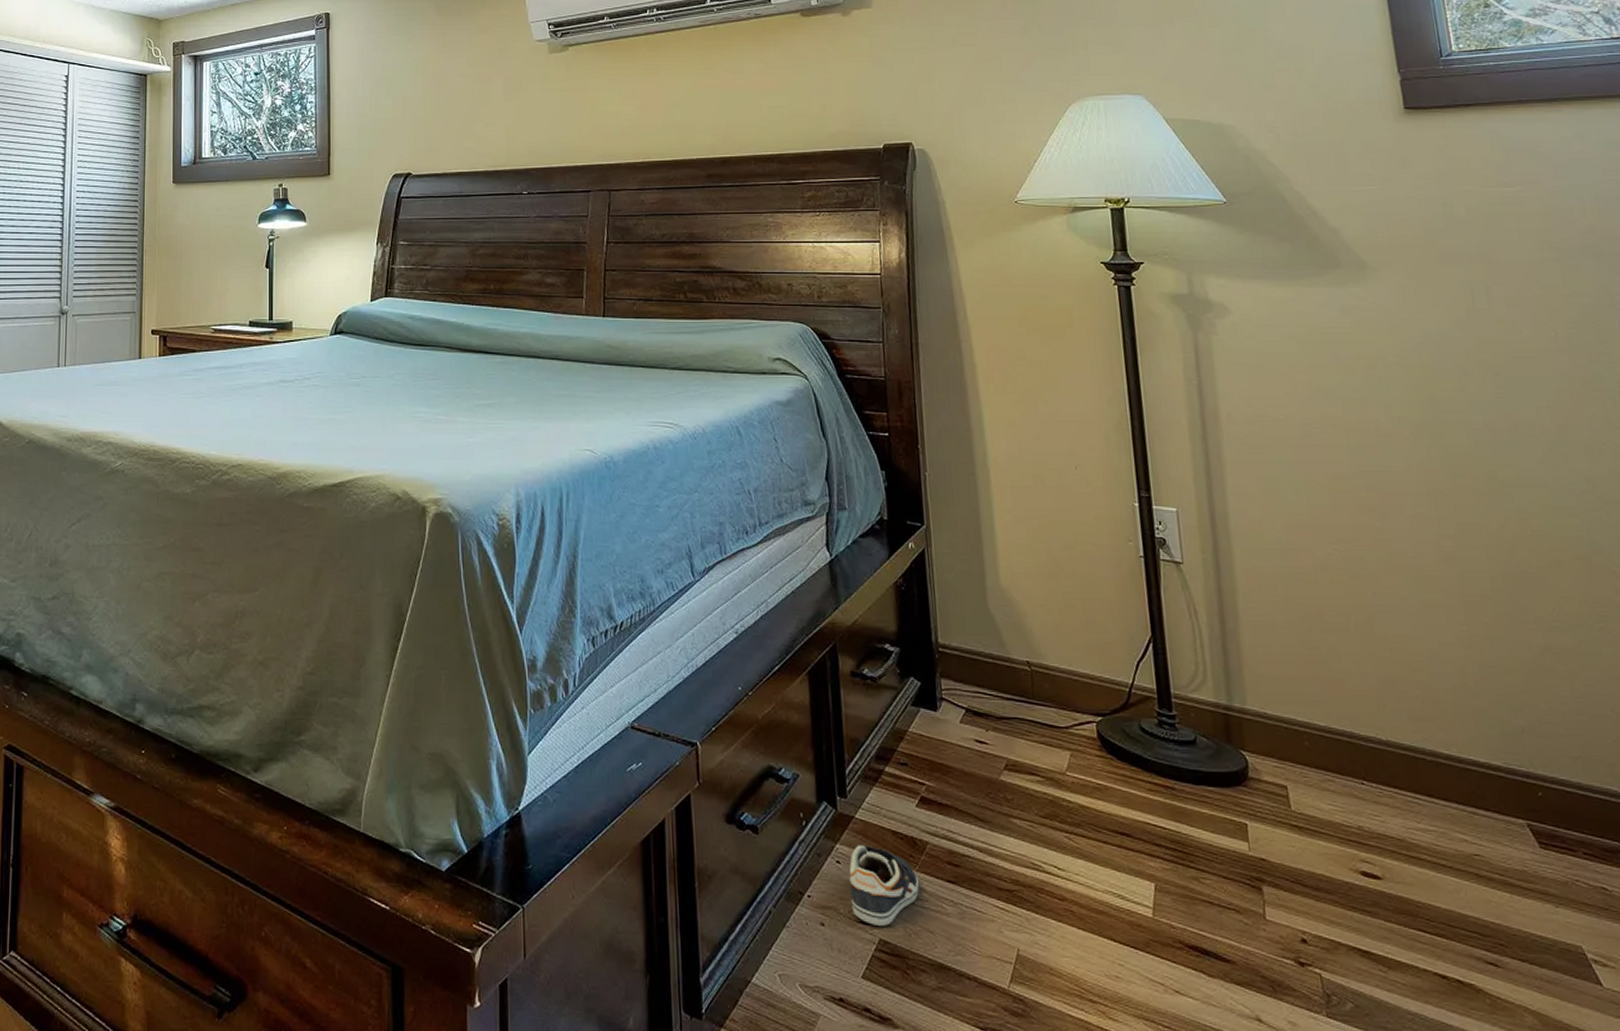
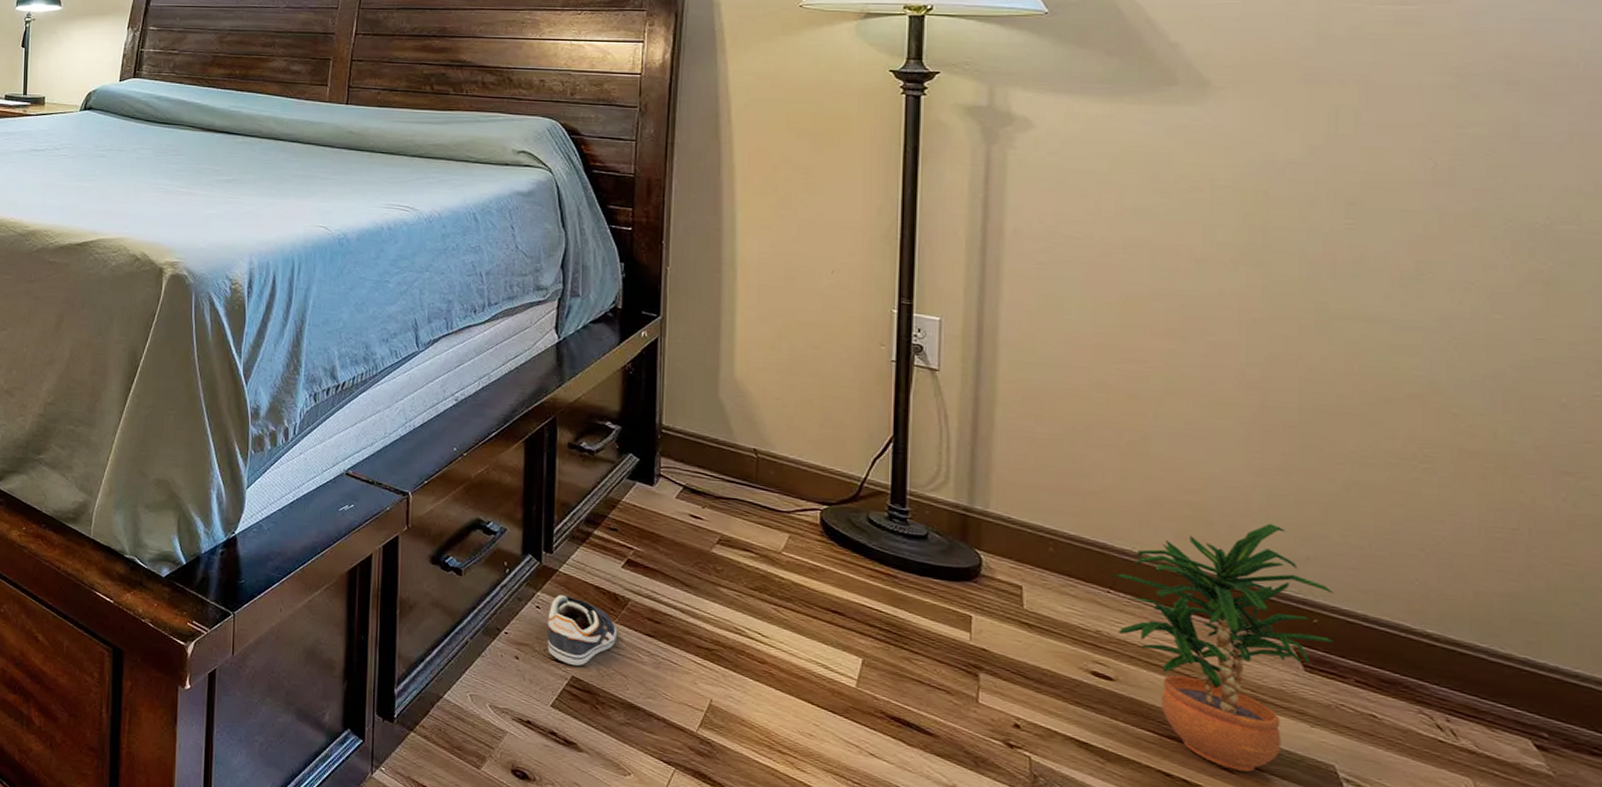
potted plant: none [1359,696,1559,964] -> present [1108,523,1335,772]

